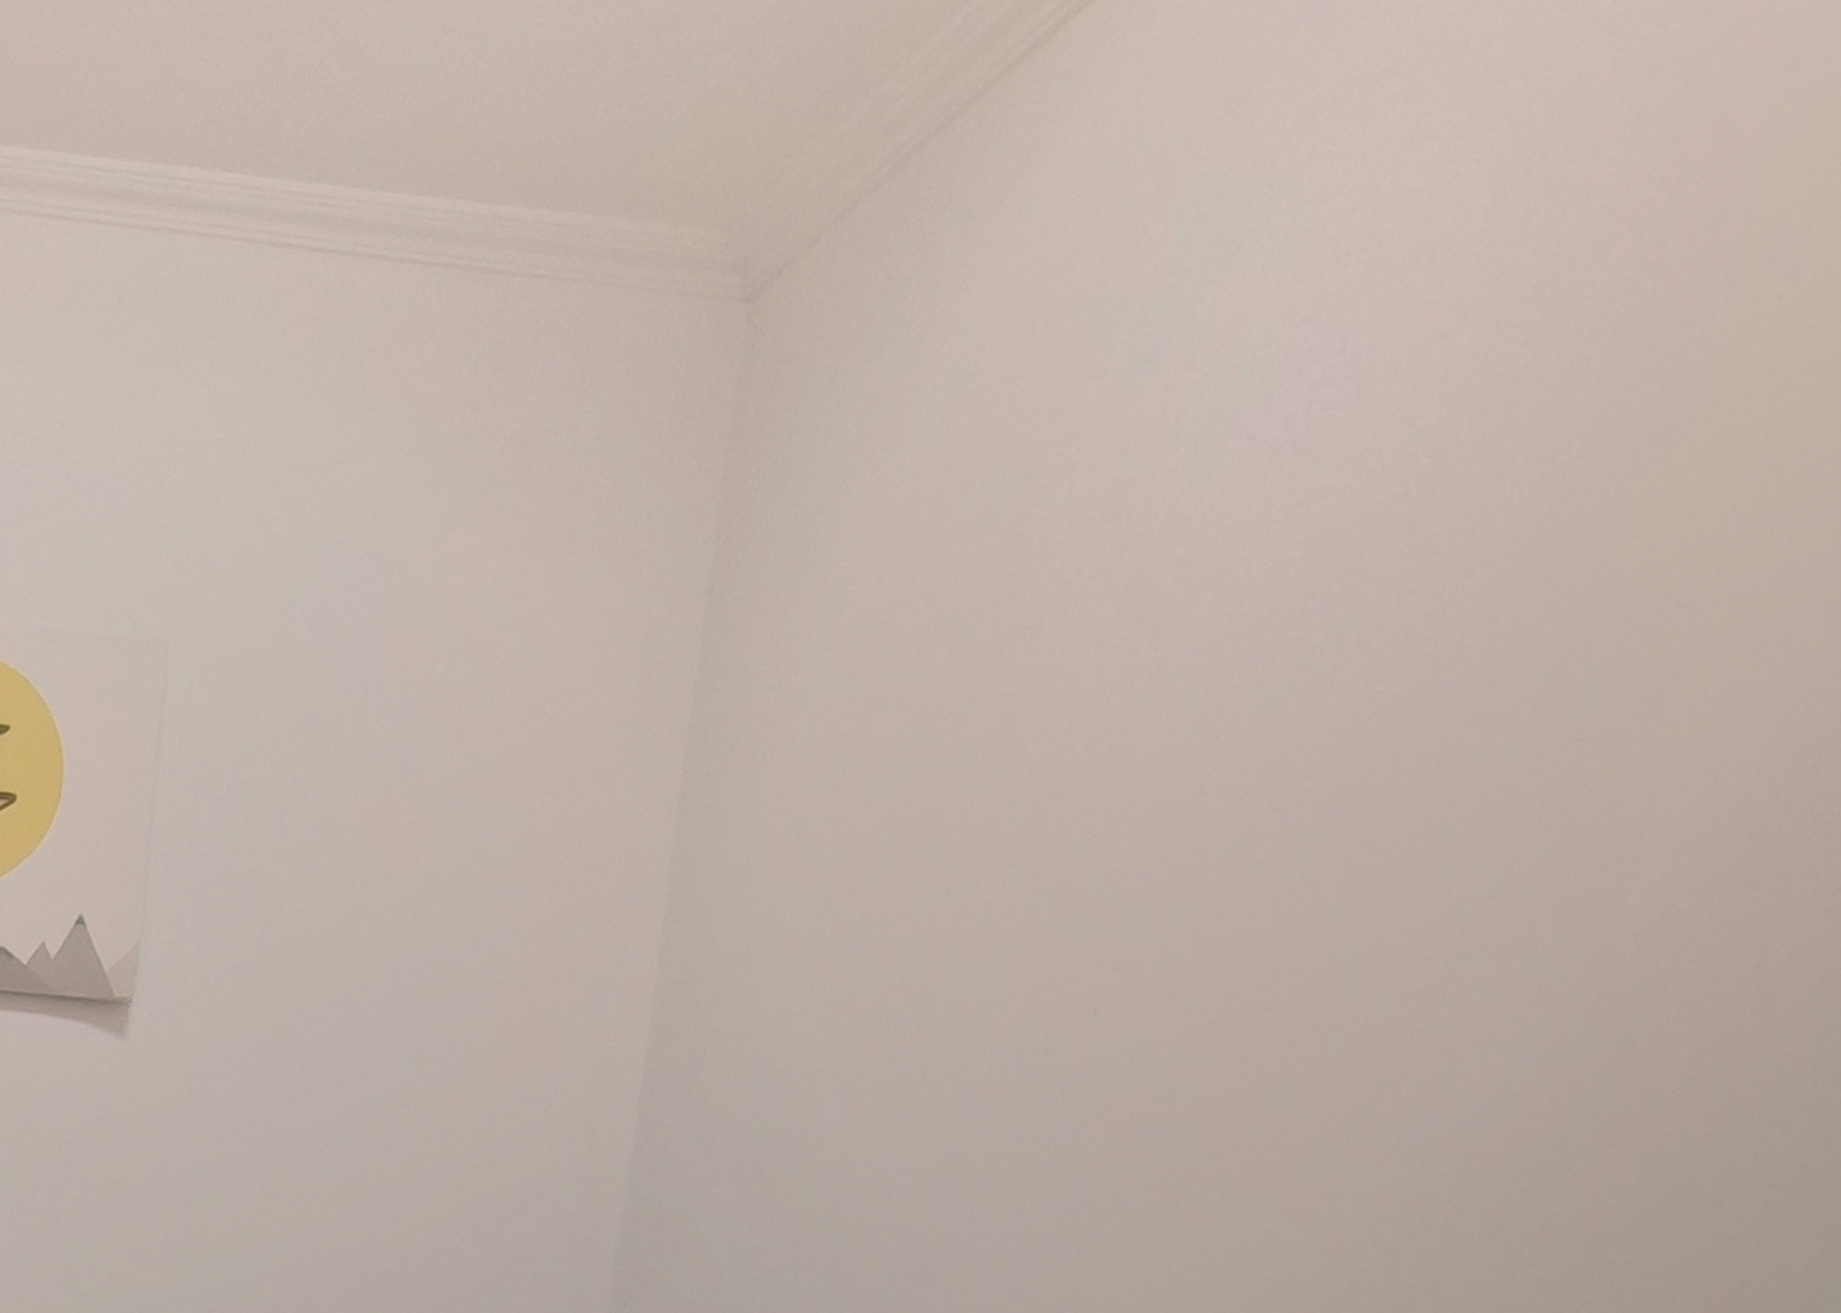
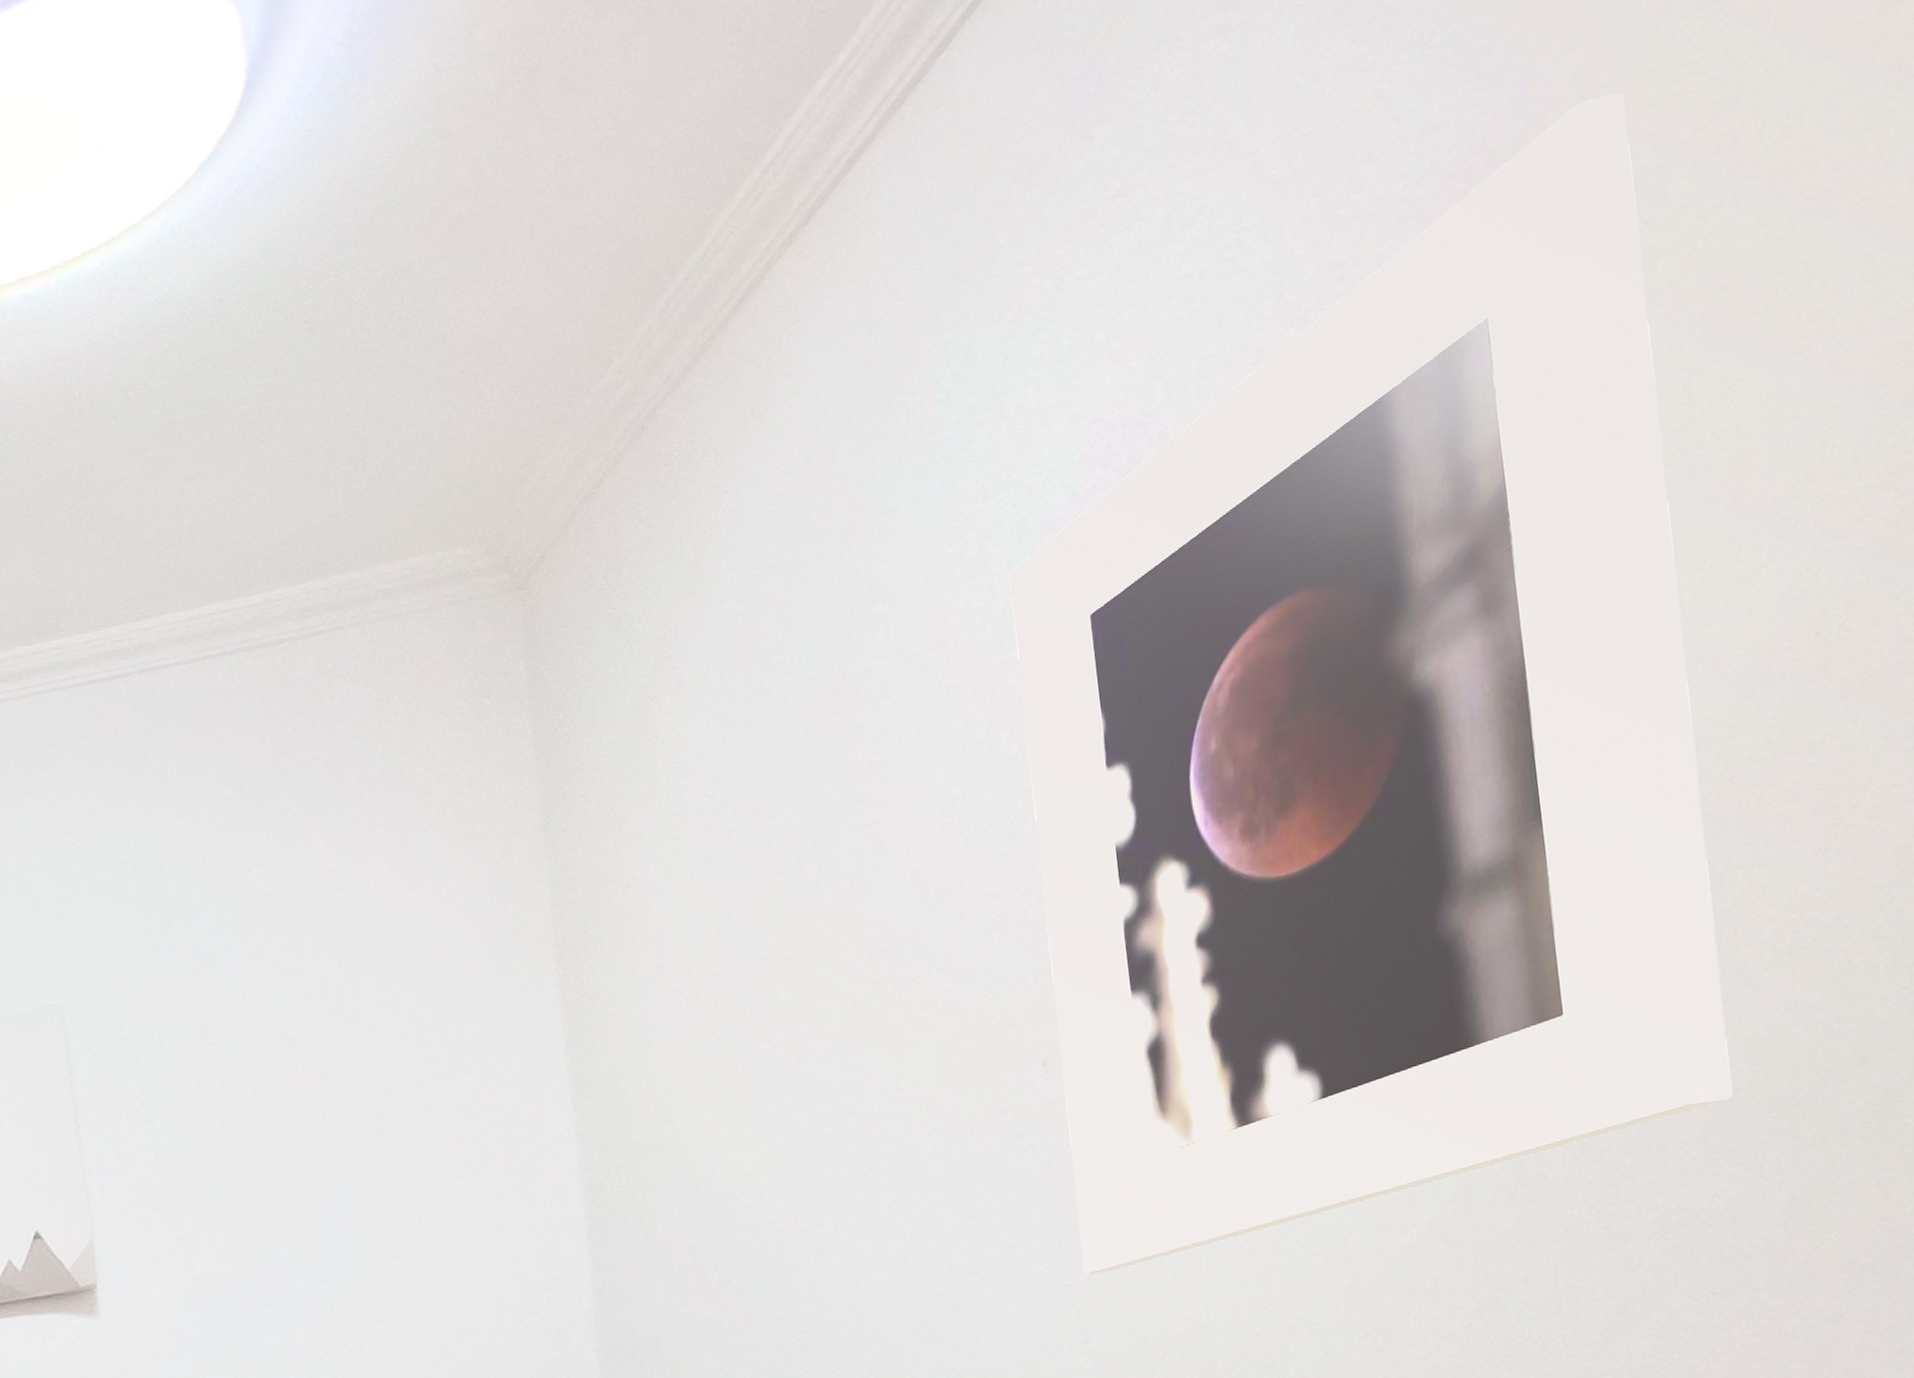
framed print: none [1075,146,1796,1251] -> present [1009,93,1733,1274]

